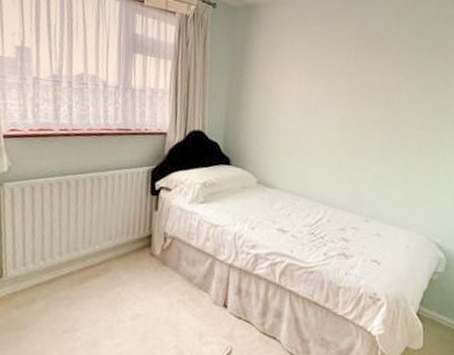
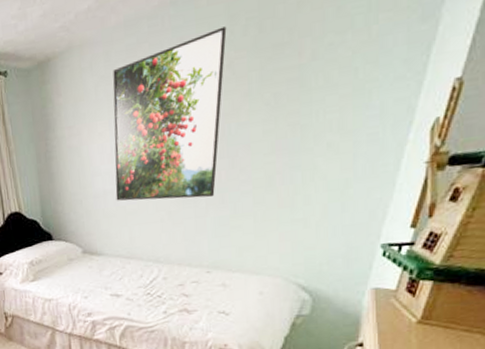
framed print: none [295,23,397,154] -> present [112,26,227,201]

